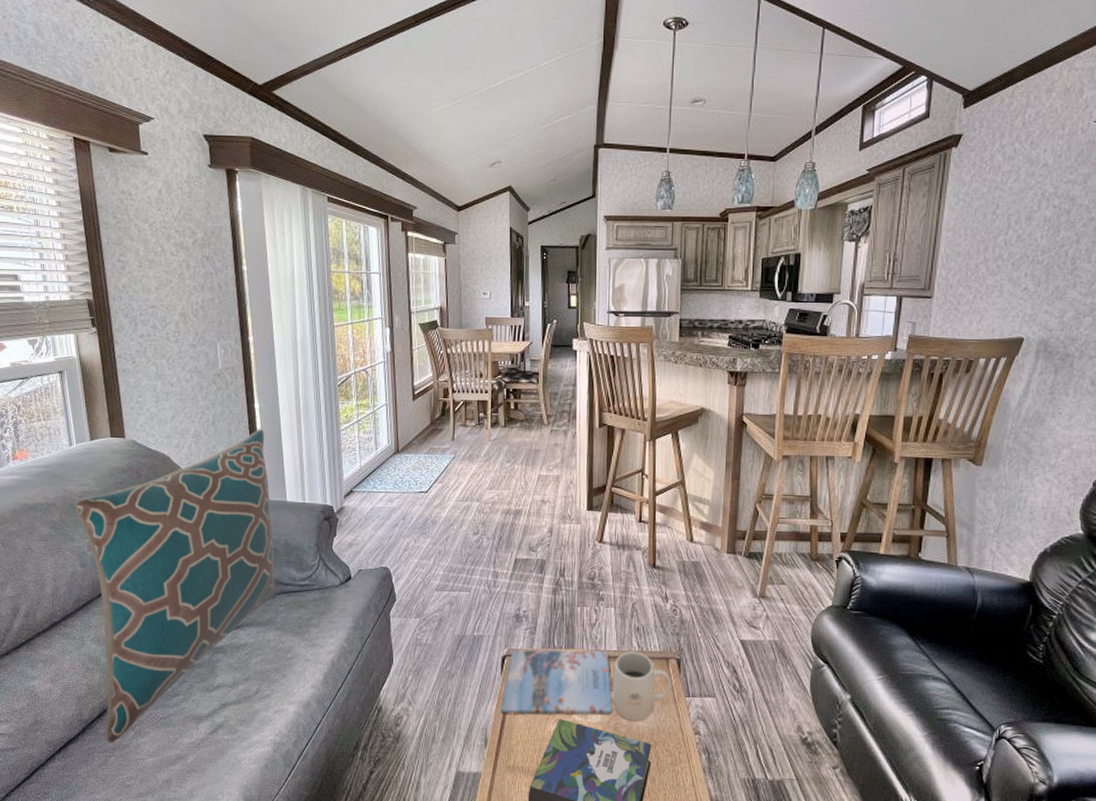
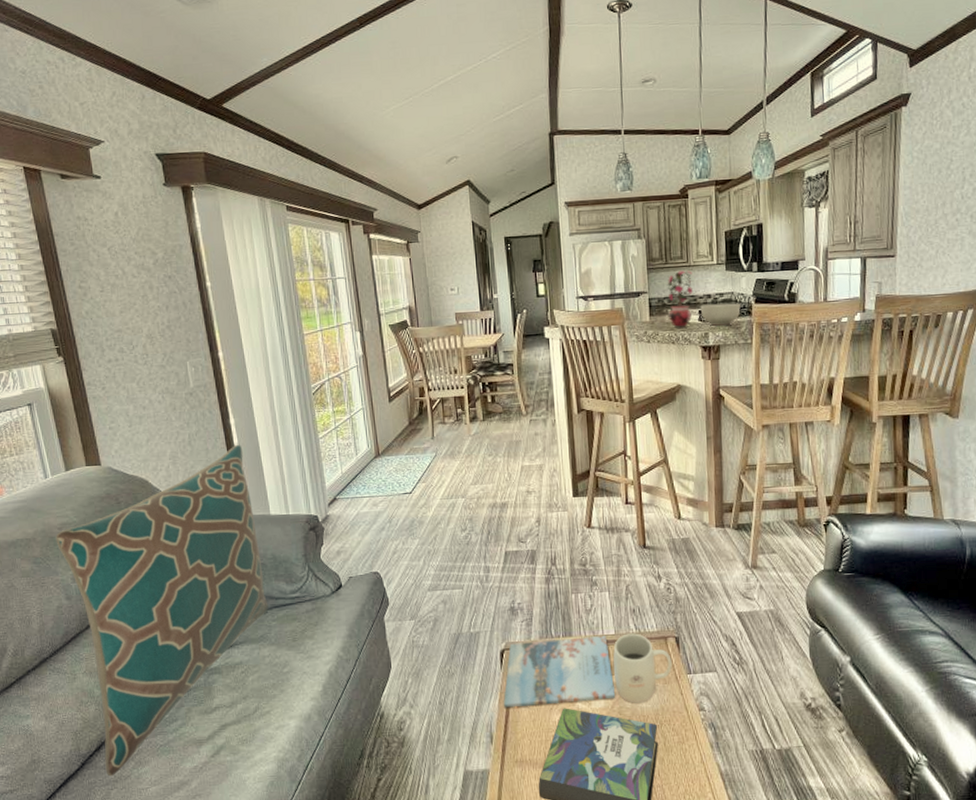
potted flower: none [696,293,726,351] -> present [665,269,693,328]
bowl: none [730,330,771,352] -> present [700,303,741,326]

